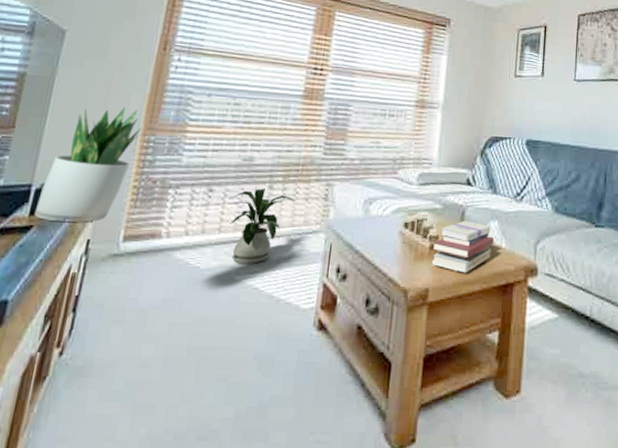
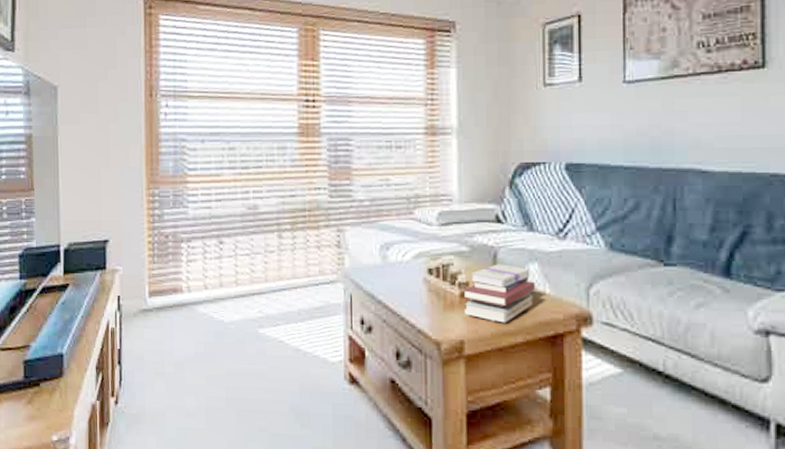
planter: present [34,107,142,223] -> none [67,161,145,281]
house plant: present [229,188,295,265] -> none [241,238,307,318]

